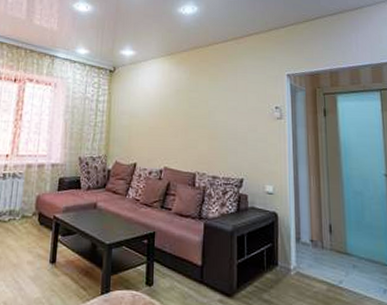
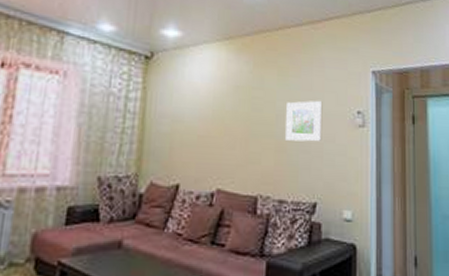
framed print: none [217,99,246,131] -> present [286,100,323,142]

